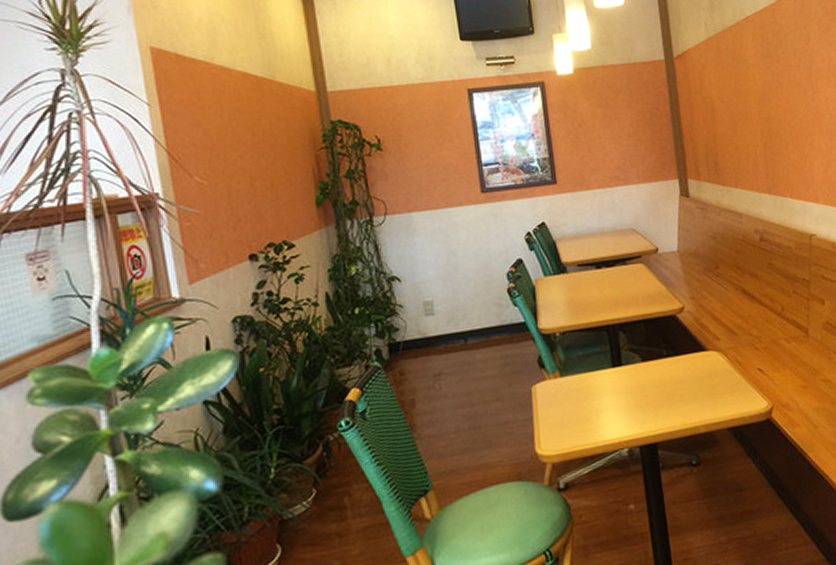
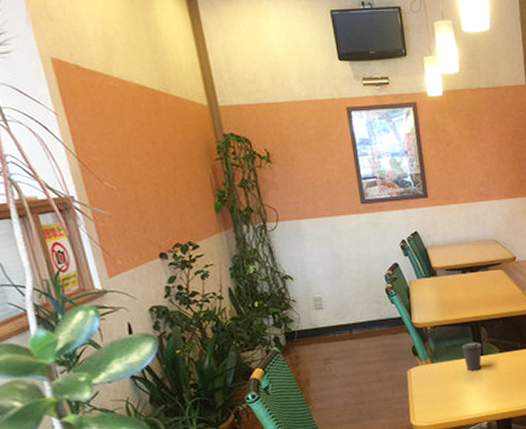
coffee cup: none [596,349,621,385] -> present [461,341,482,371]

